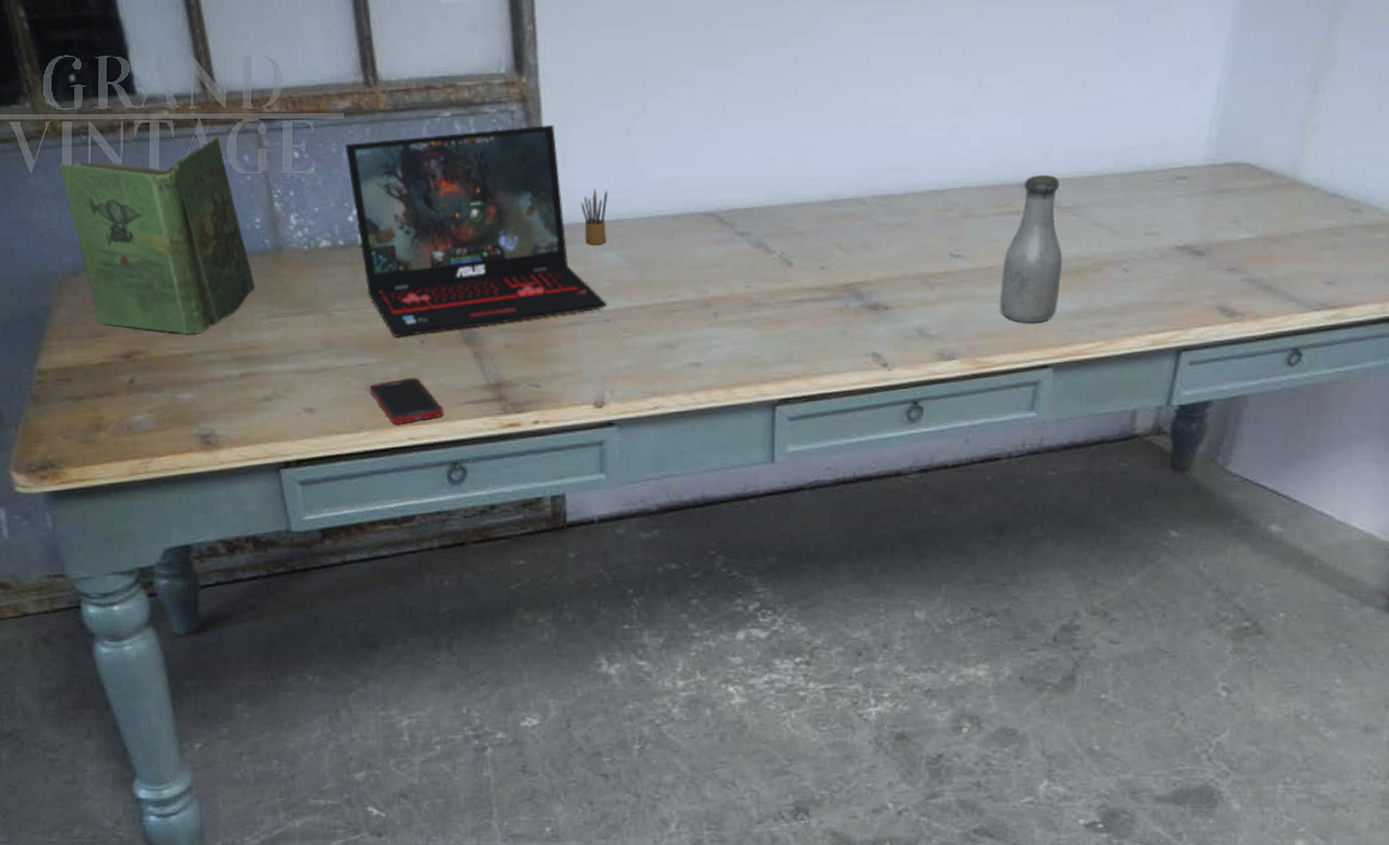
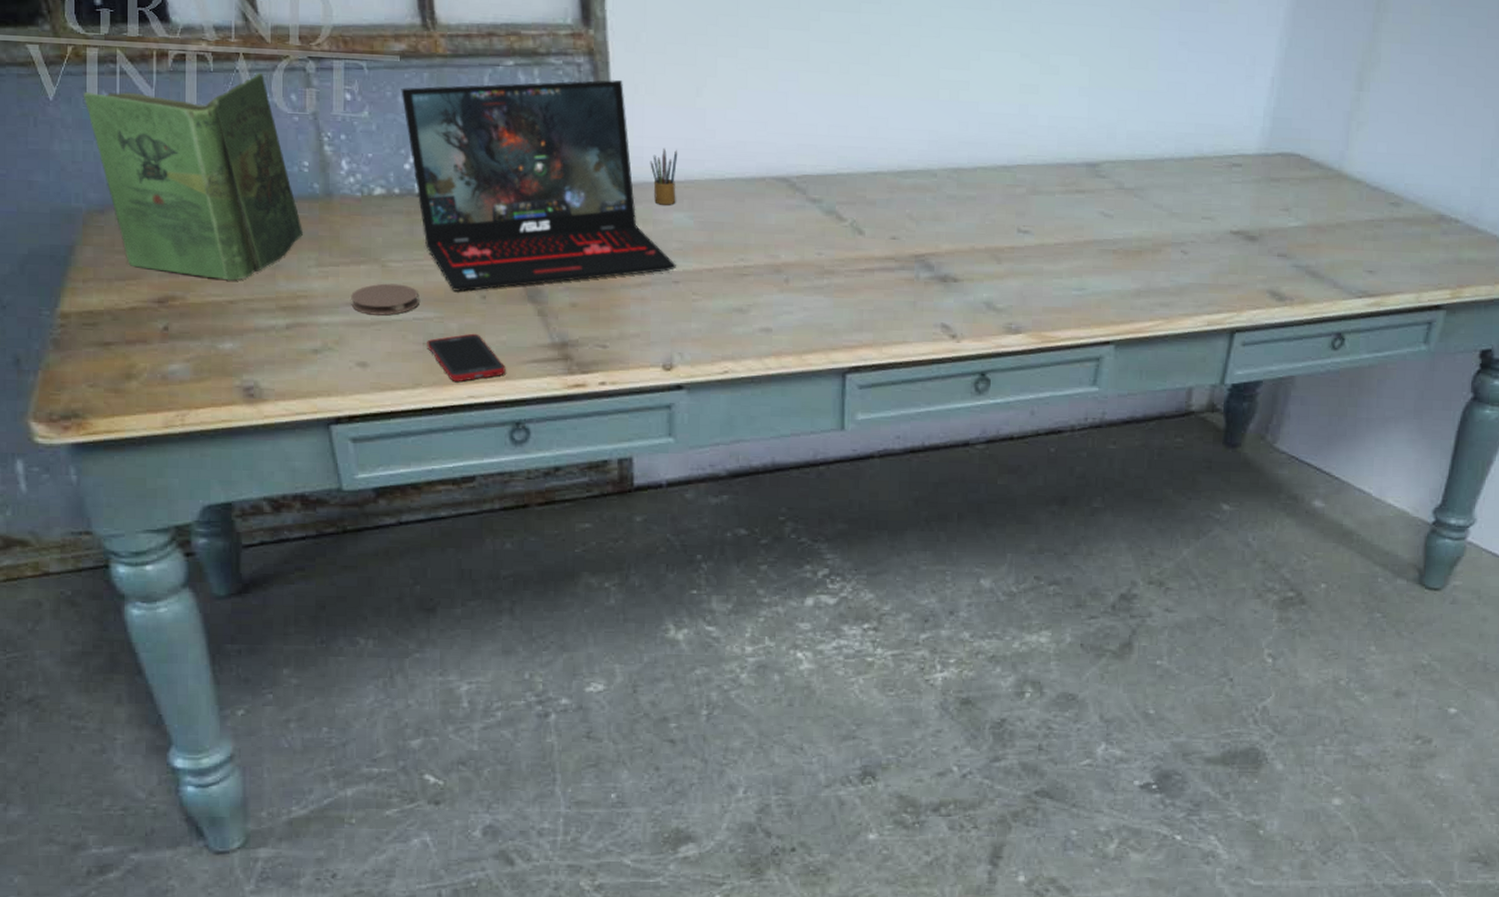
coaster: none [299,332,362,363] -> present [351,283,419,316]
bottle: present [1000,175,1063,324] -> none [1065,156,1125,301]

